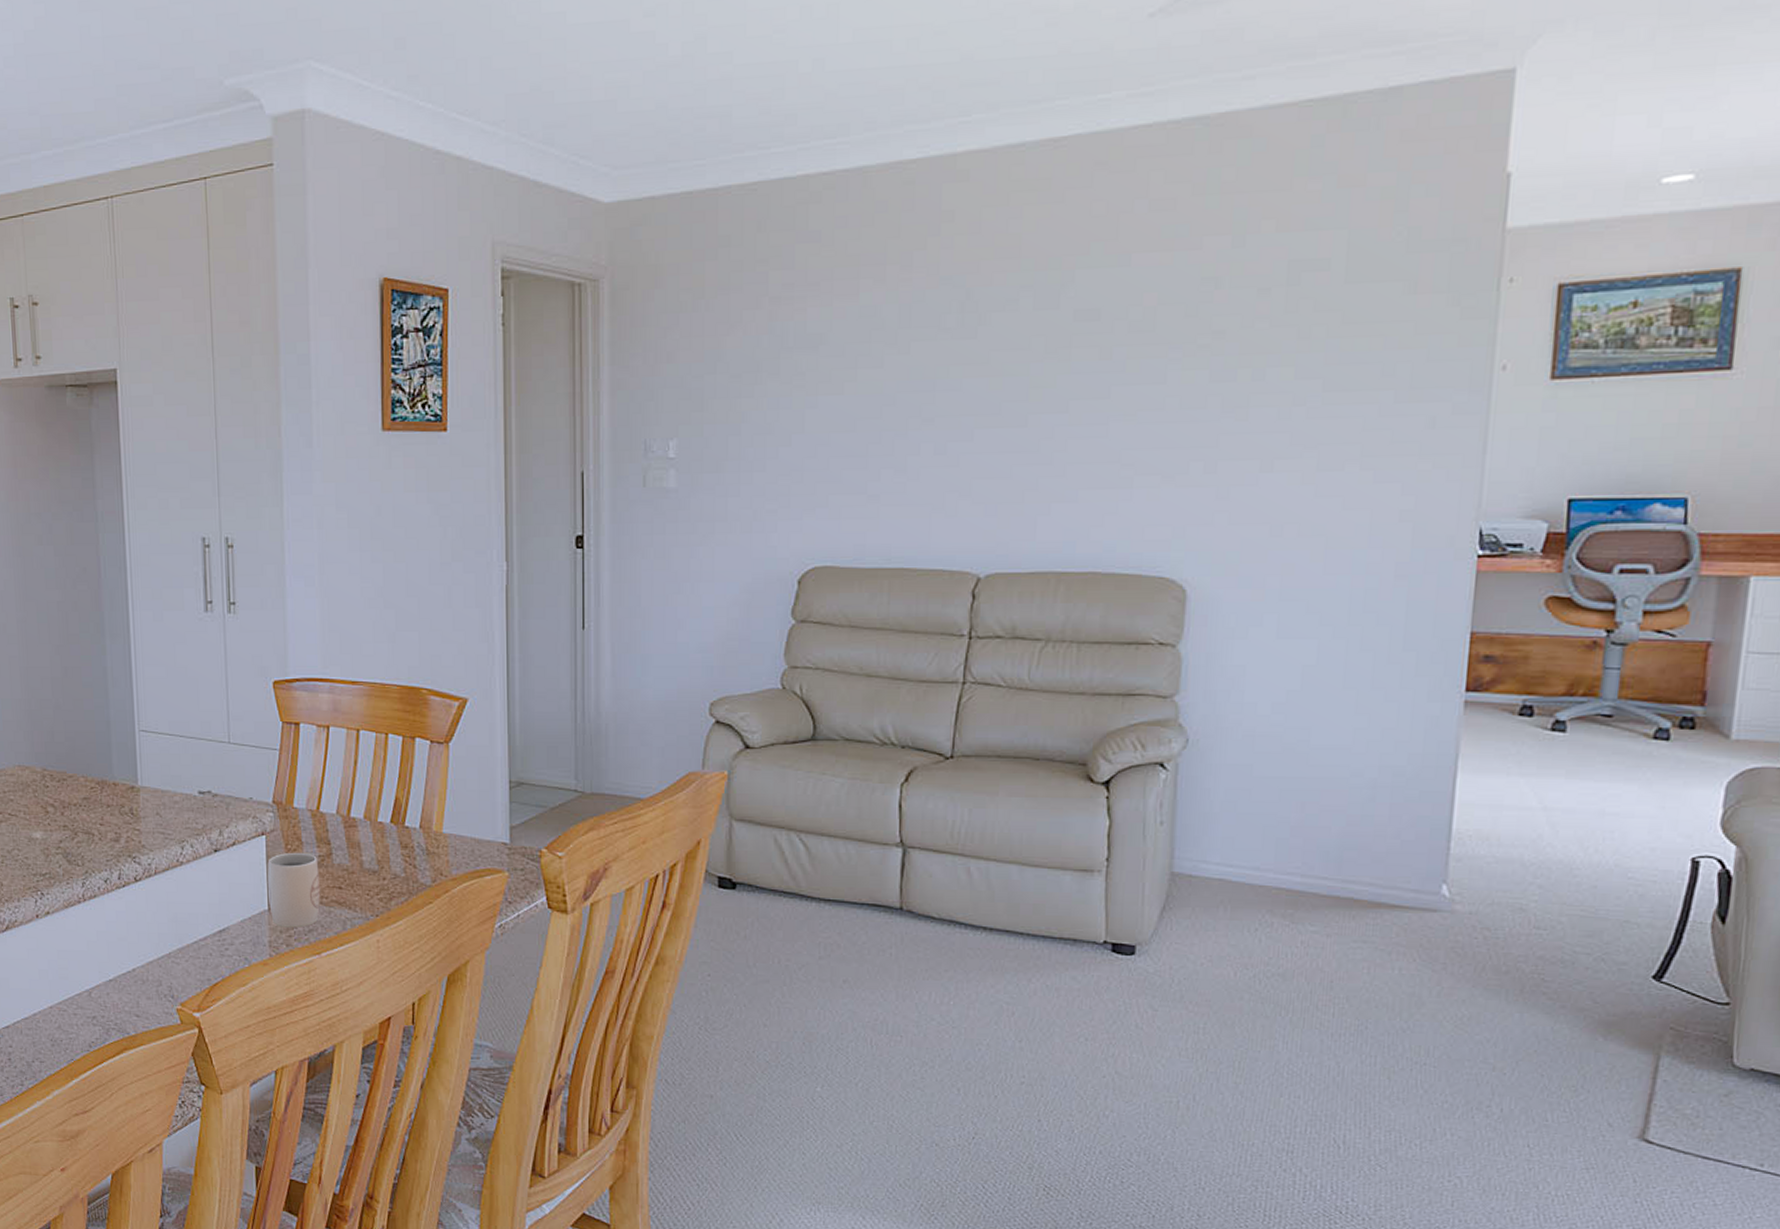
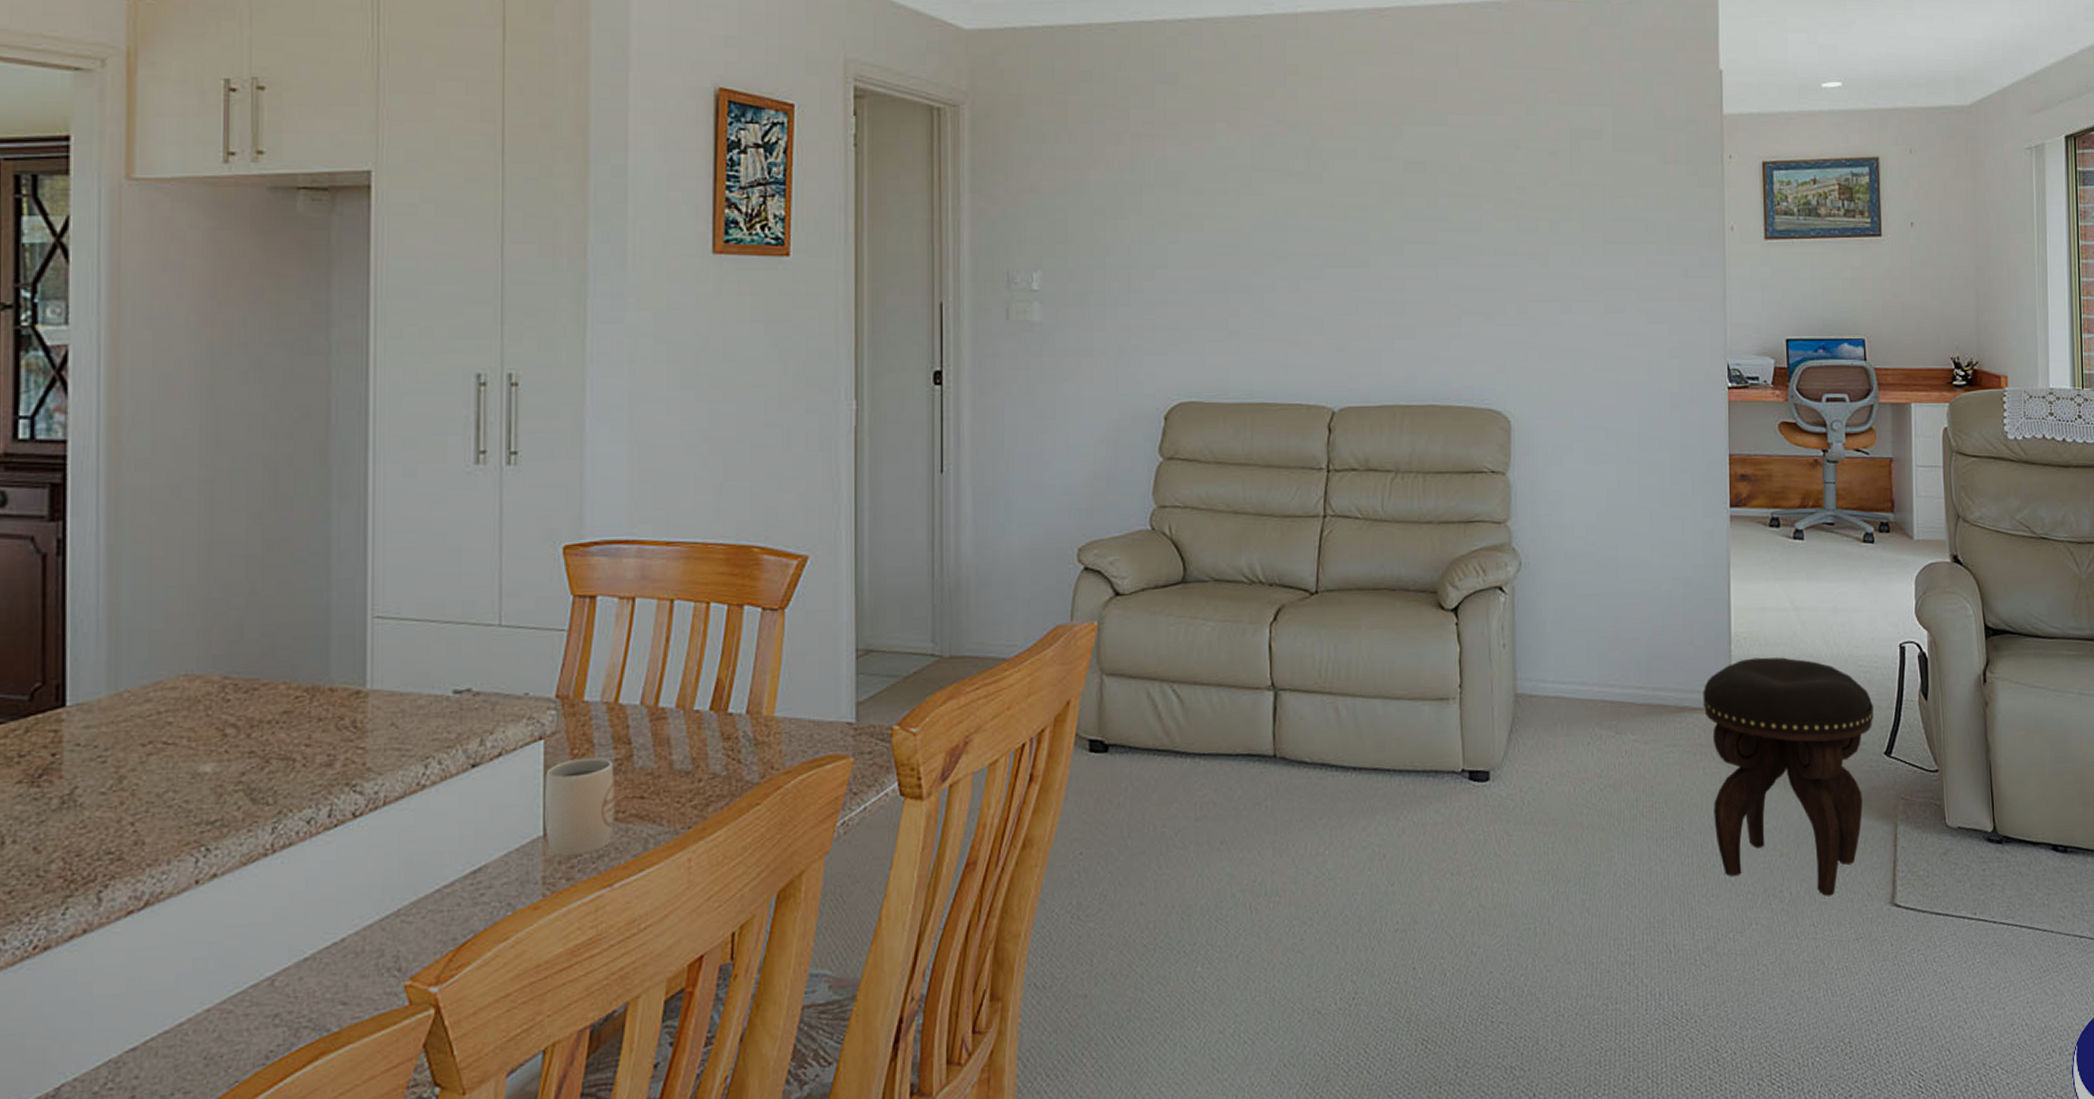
footstool: none [1406,858,1643,1120] -> present [1703,657,1873,896]

